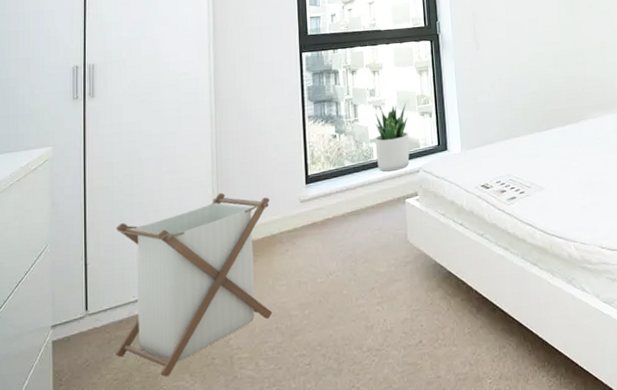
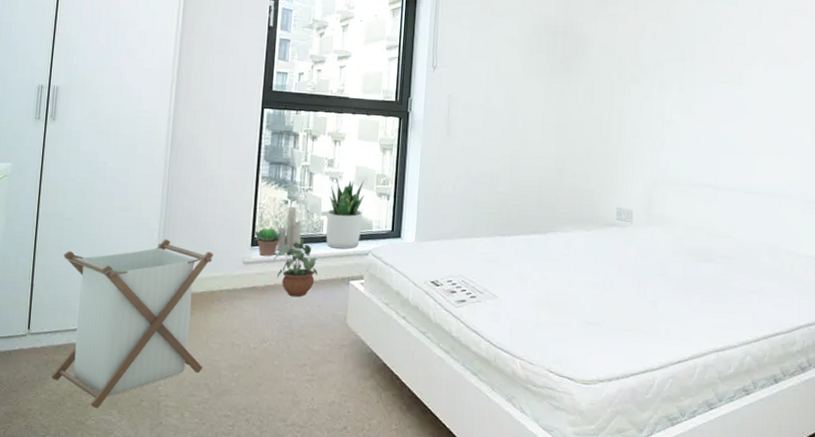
succulent plant: none [307,163,334,193] -> present [254,227,282,257]
candle: none [329,137,355,184] -> present [276,204,302,252]
potted plant: none [330,167,374,225] -> present [274,237,318,297]

